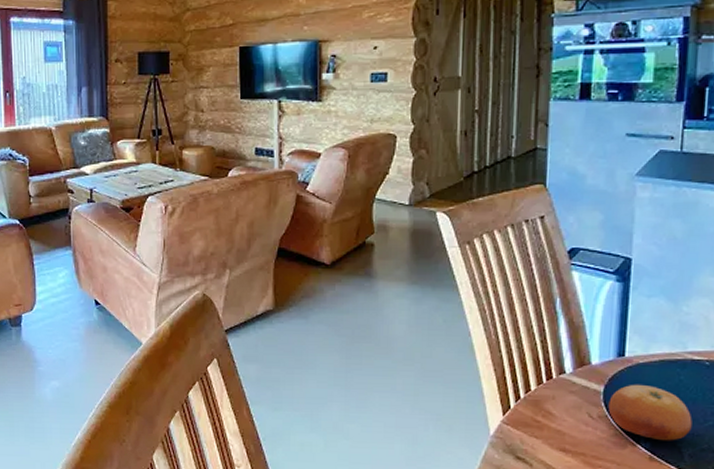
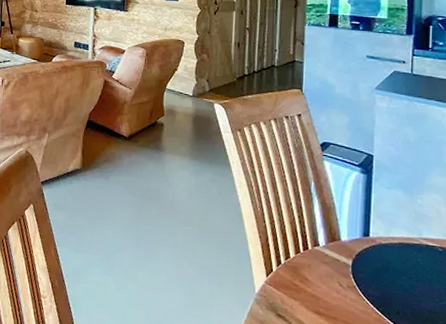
fruit: present [608,384,692,441] -> none [356,261,429,315]

